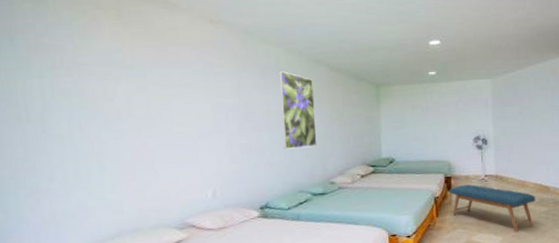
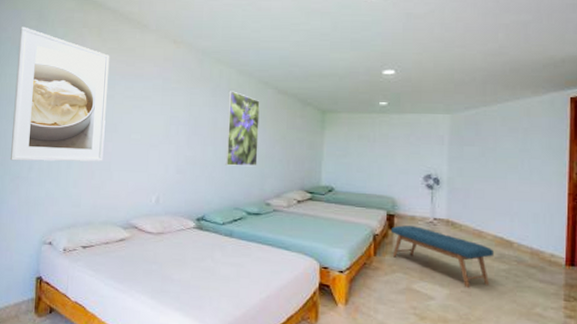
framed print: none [9,11,144,172] -> present [10,26,110,162]

